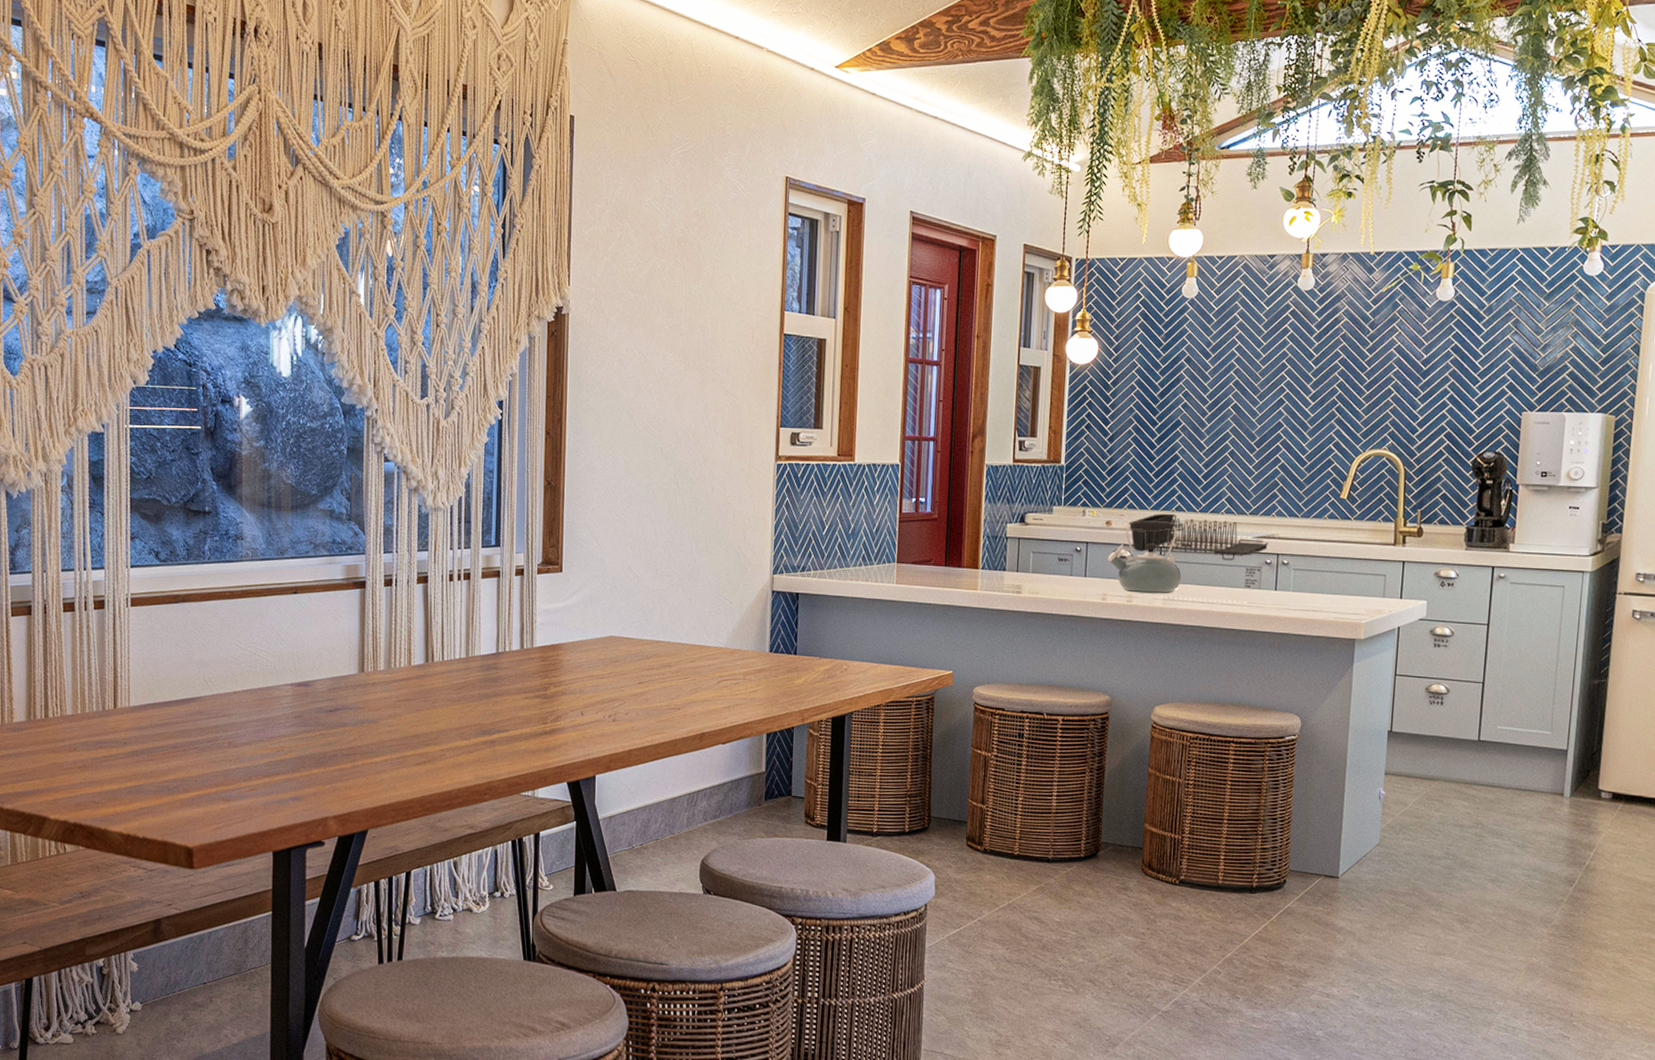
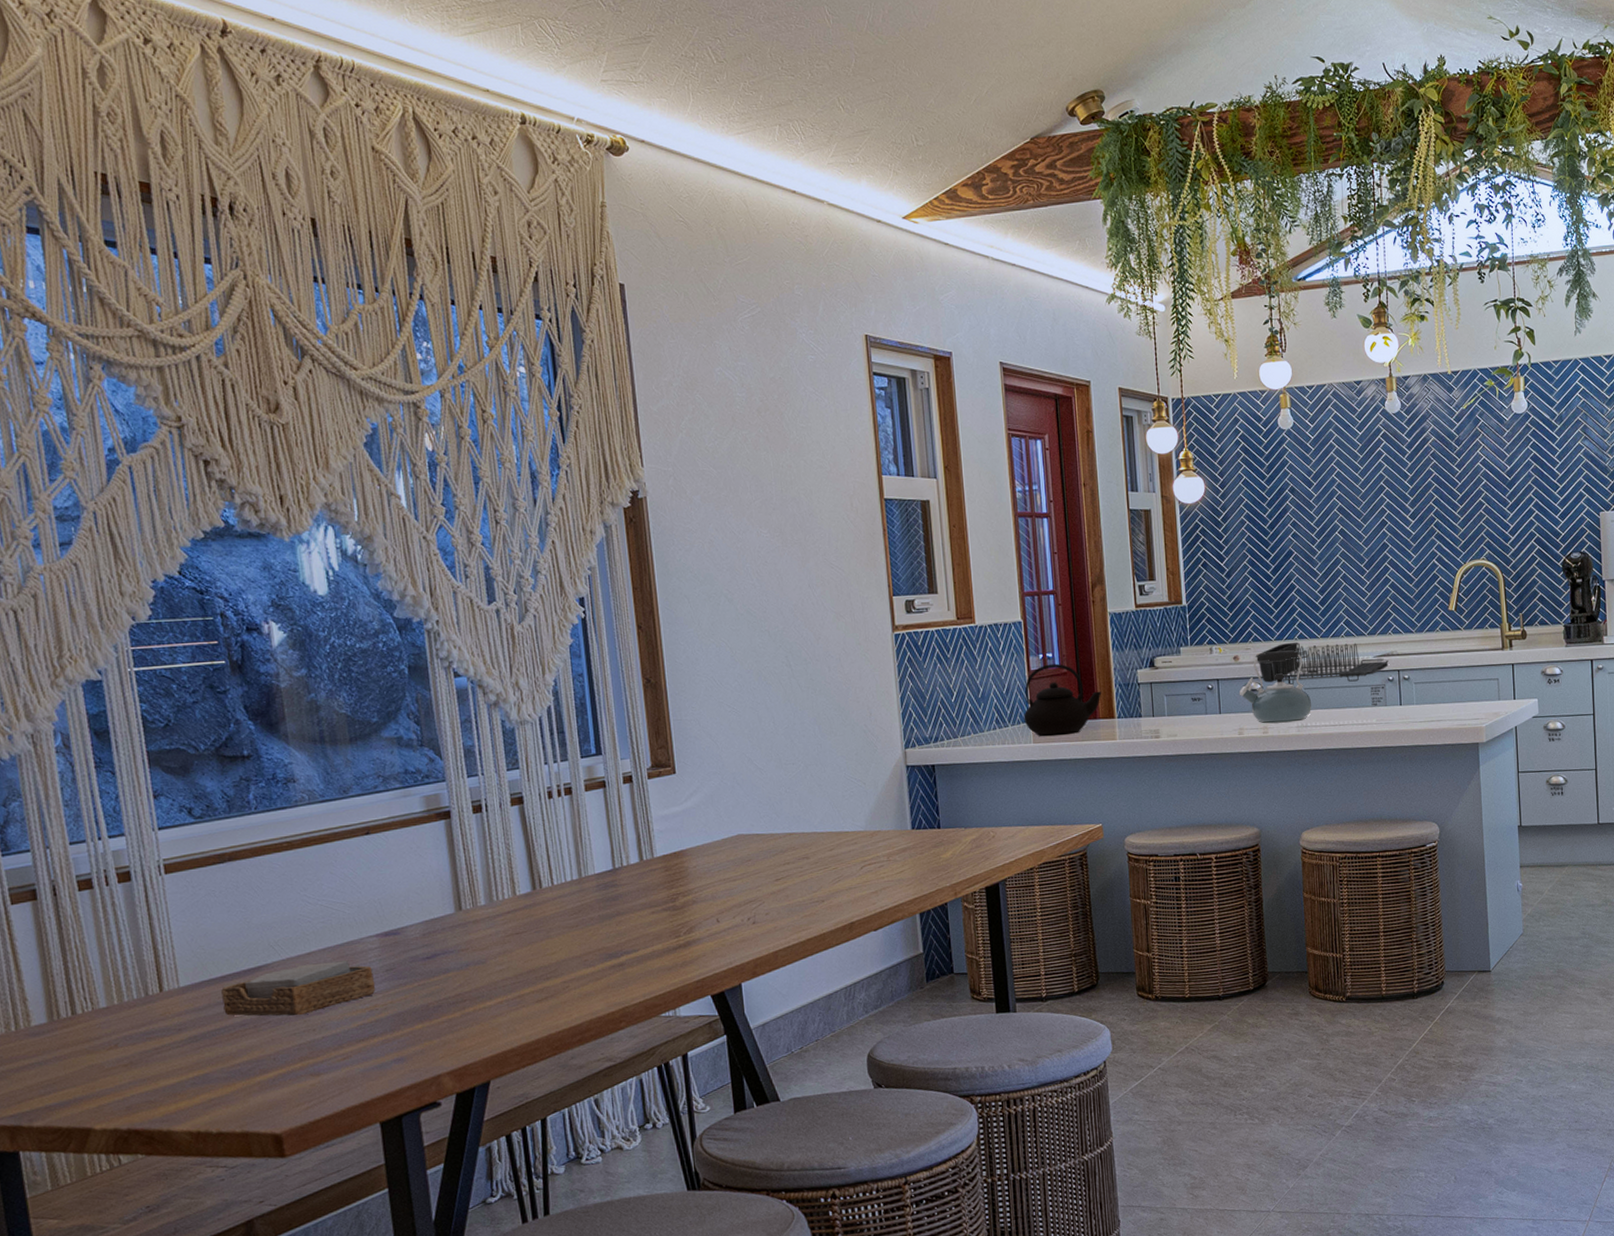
napkin holder: none [161,701,285,746] -> present [221,960,376,1016]
teapot: none [889,508,969,580] -> present [1023,663,1102,737]

